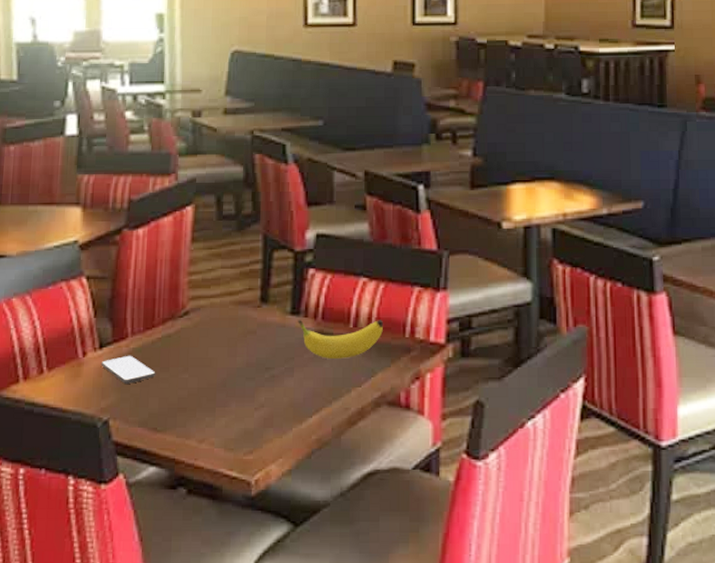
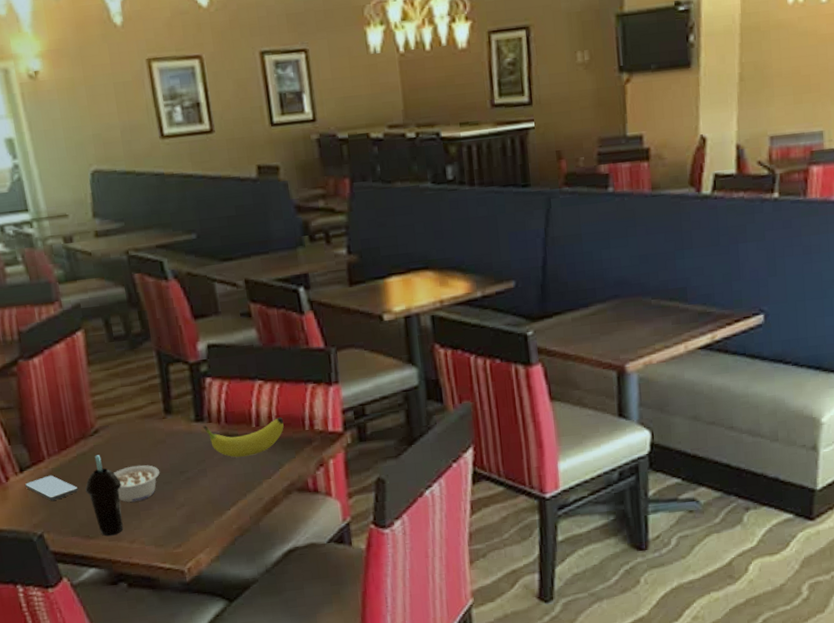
cup: none [163,339,203,432] -> present [85,455,123,536]
legume: none [196,355,244,395] -> present [114,465,160,502]

